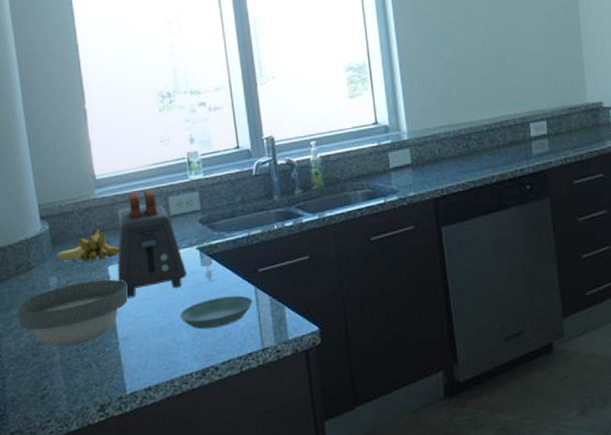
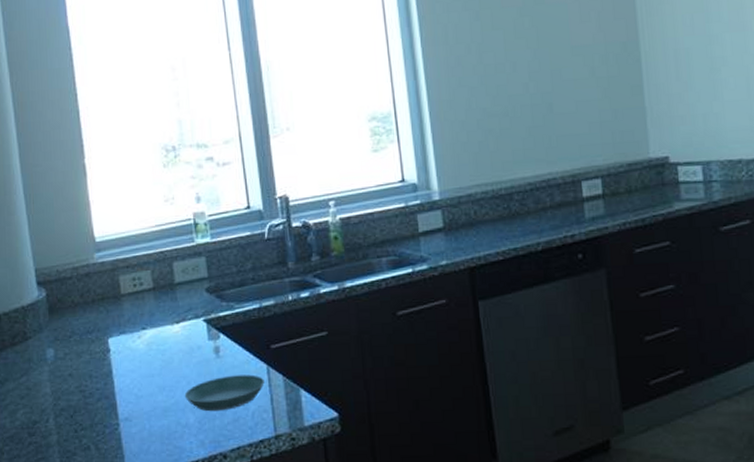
bowl: present [17,279,128,347] -> none [13,353,129,426]
banana: present [56,228,120,262] -> none [54,296,120,333]
toaster: present [117,189,187,299] -> none [117,253,193,375]

